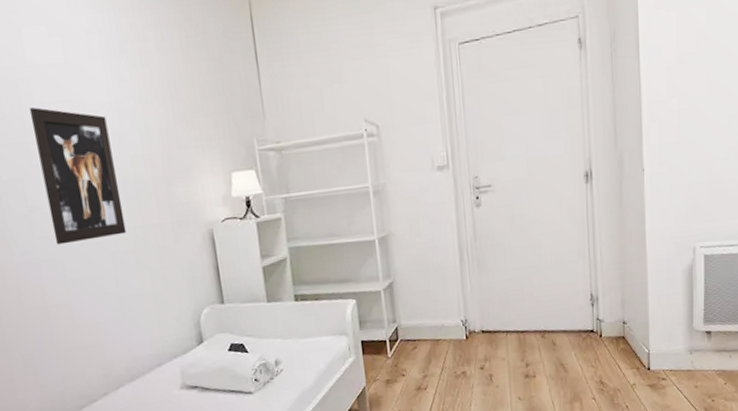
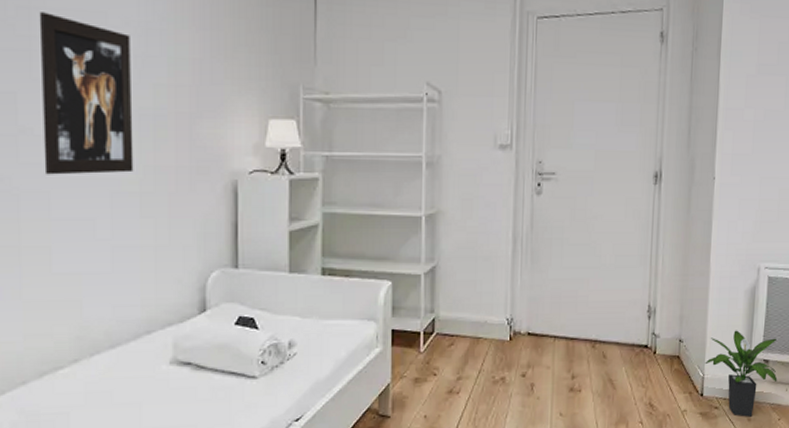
potted plant: none [649,307,721,385] -> present [705,330,777,417]

